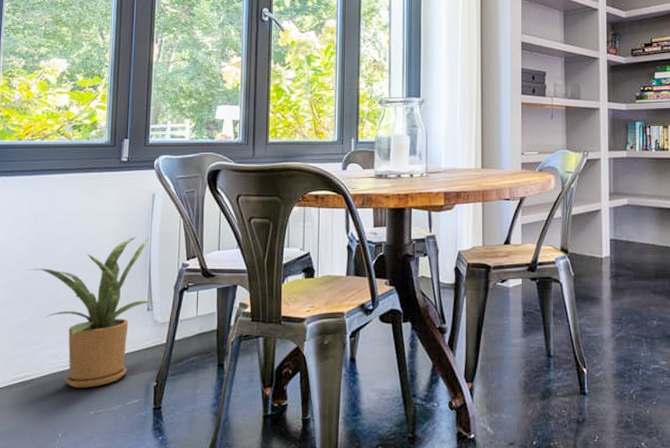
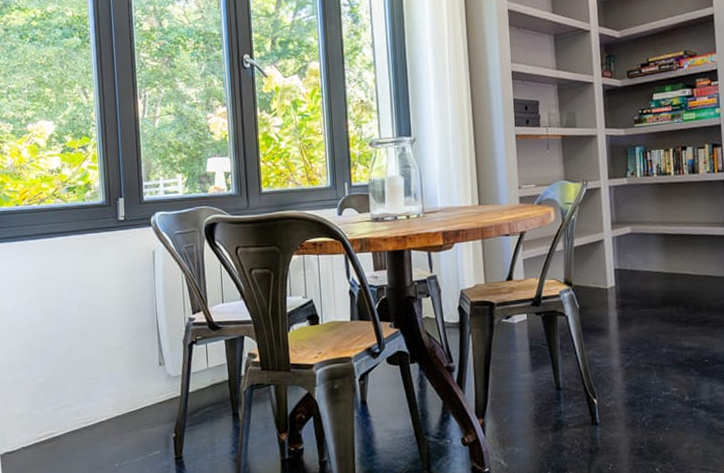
house plant: present [28,236,156,388] -> none [41,293,167,443]

